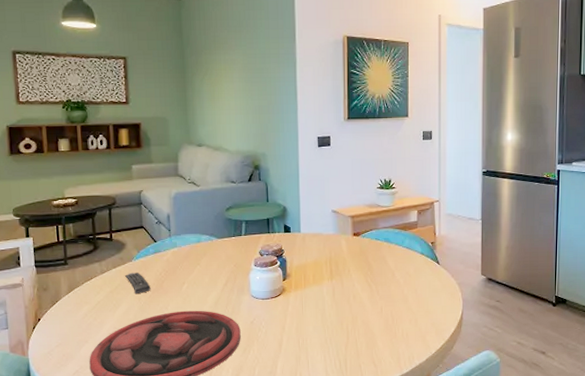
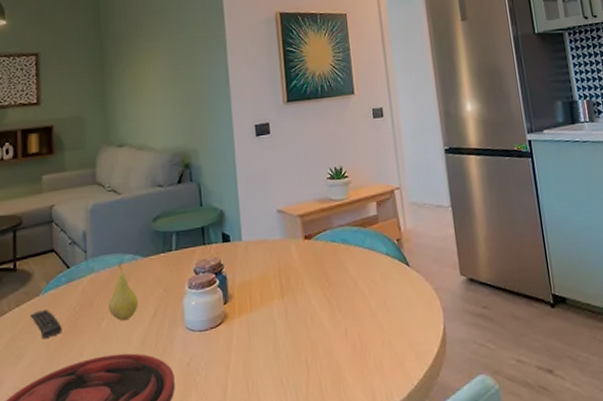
fruit: none [188,242,213,285] -> present [107,264,138,320]

